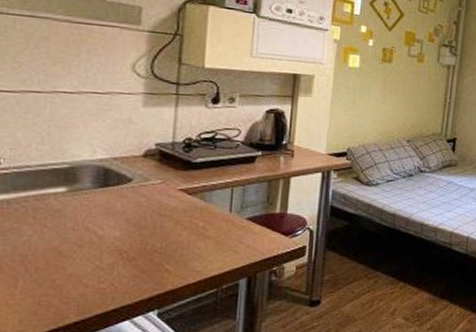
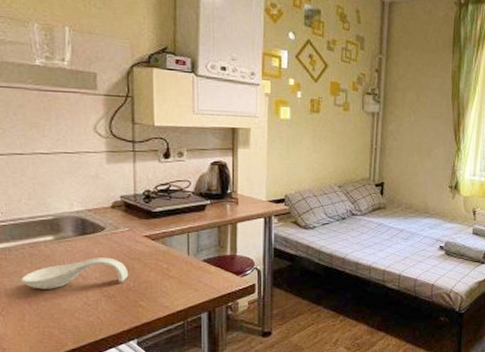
spoon rest: none [18,213,156,250] -> present [21,257,129,289]

